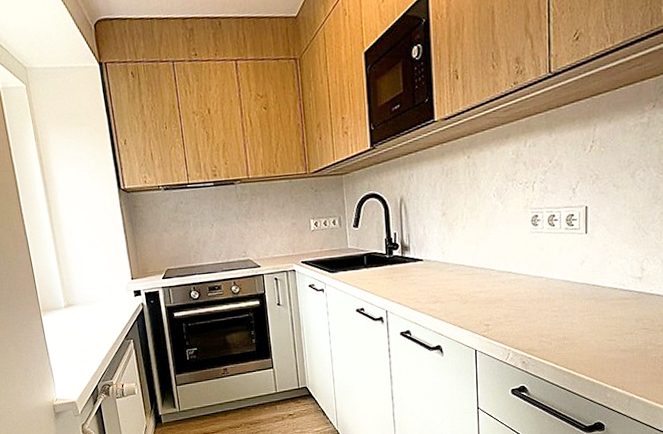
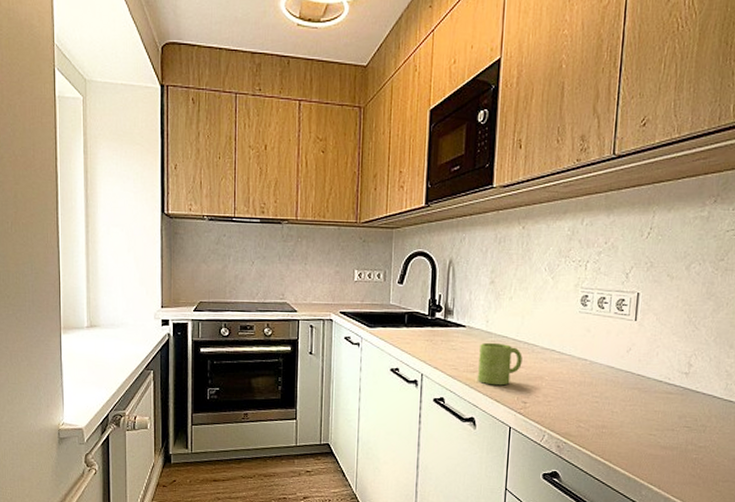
mug: none [439,271,481,313] -> present [478,342,522,386]

